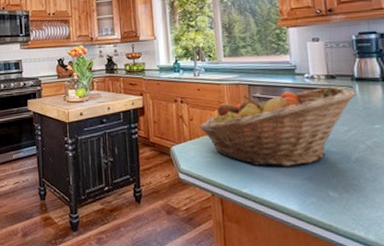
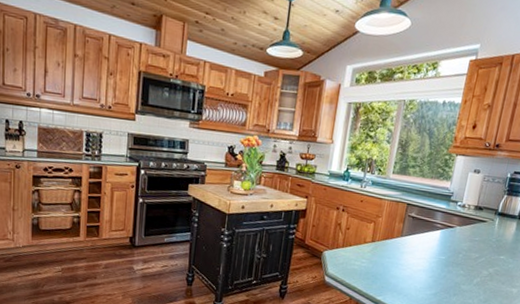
fruit basket: present [198,86,356,166] -> none [353,214,495,283]

